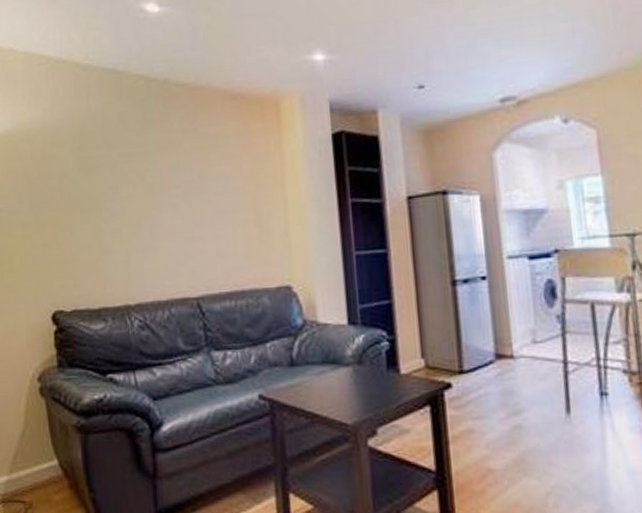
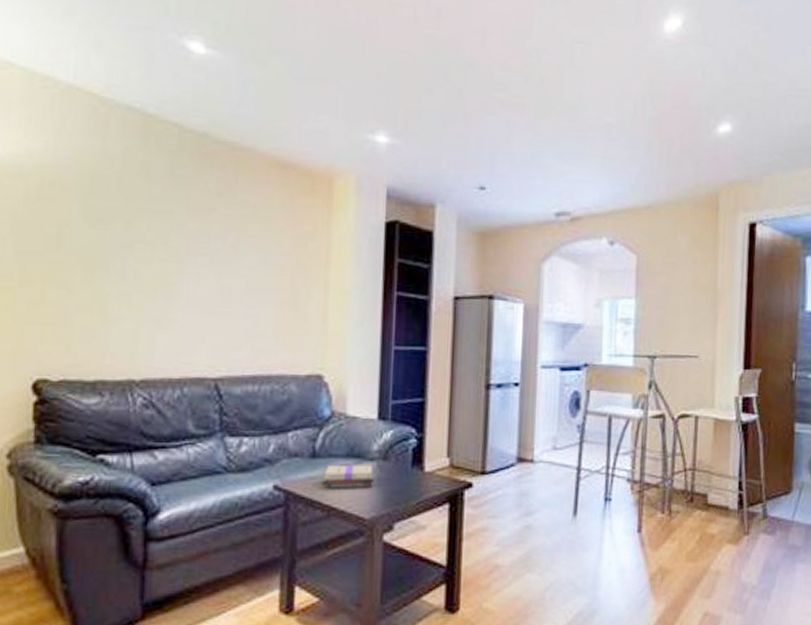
books: none [303,370,352,396] -> present [323,465,374,489]

